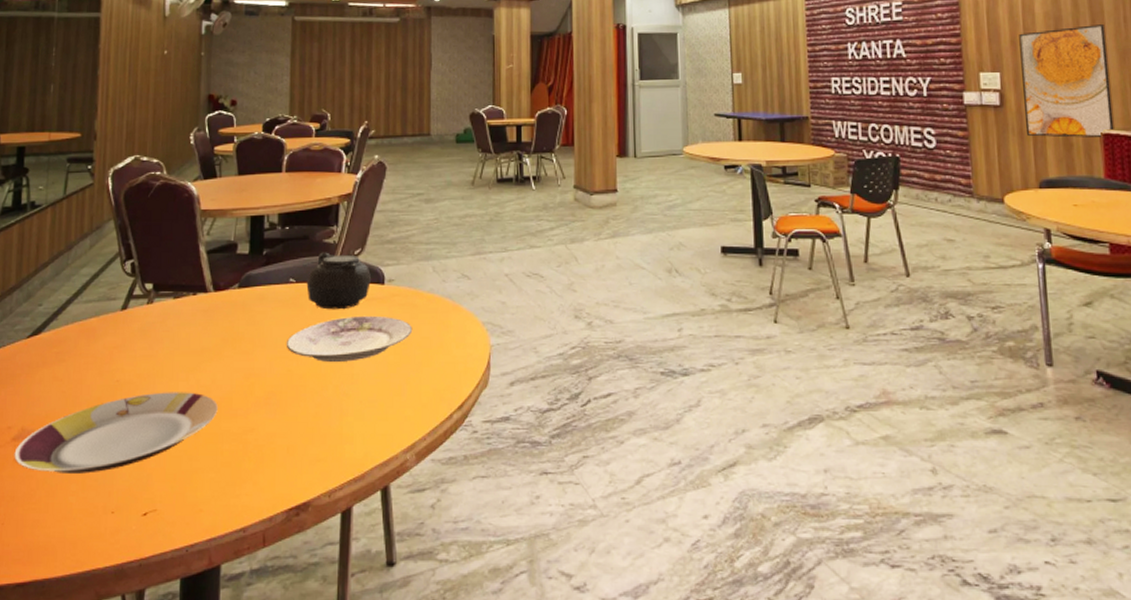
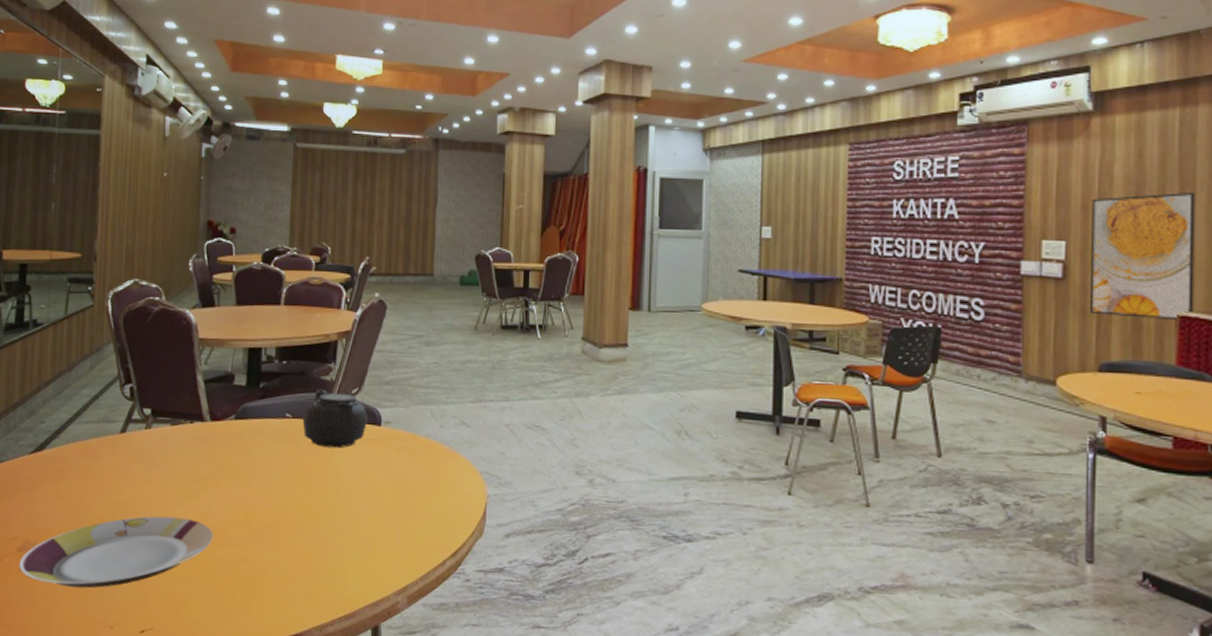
plate: present [286,315,413,363] -> none [280,455,409,501]

